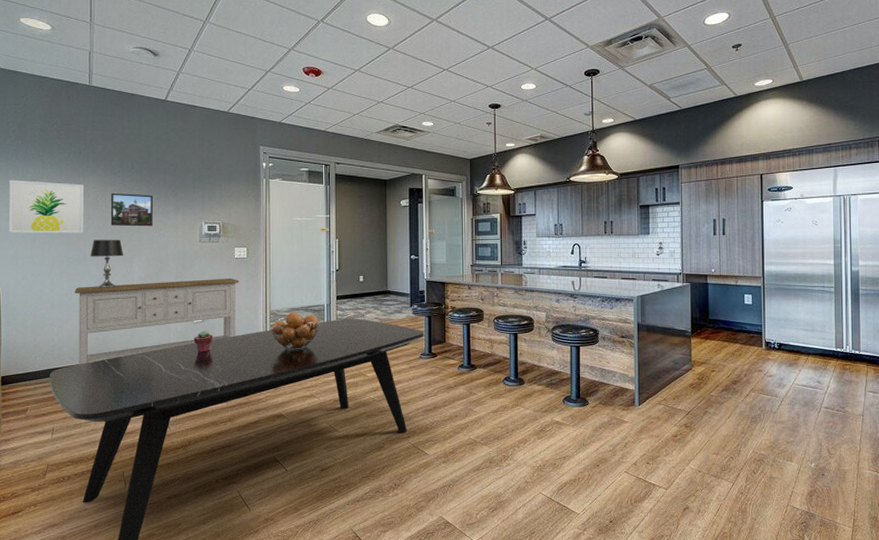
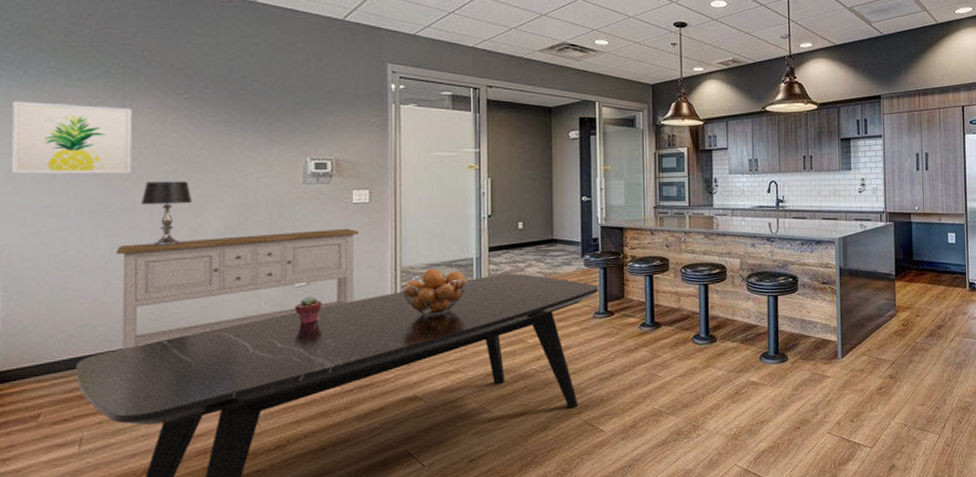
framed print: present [110,193,153,227] -> none [172,120,236,164]

